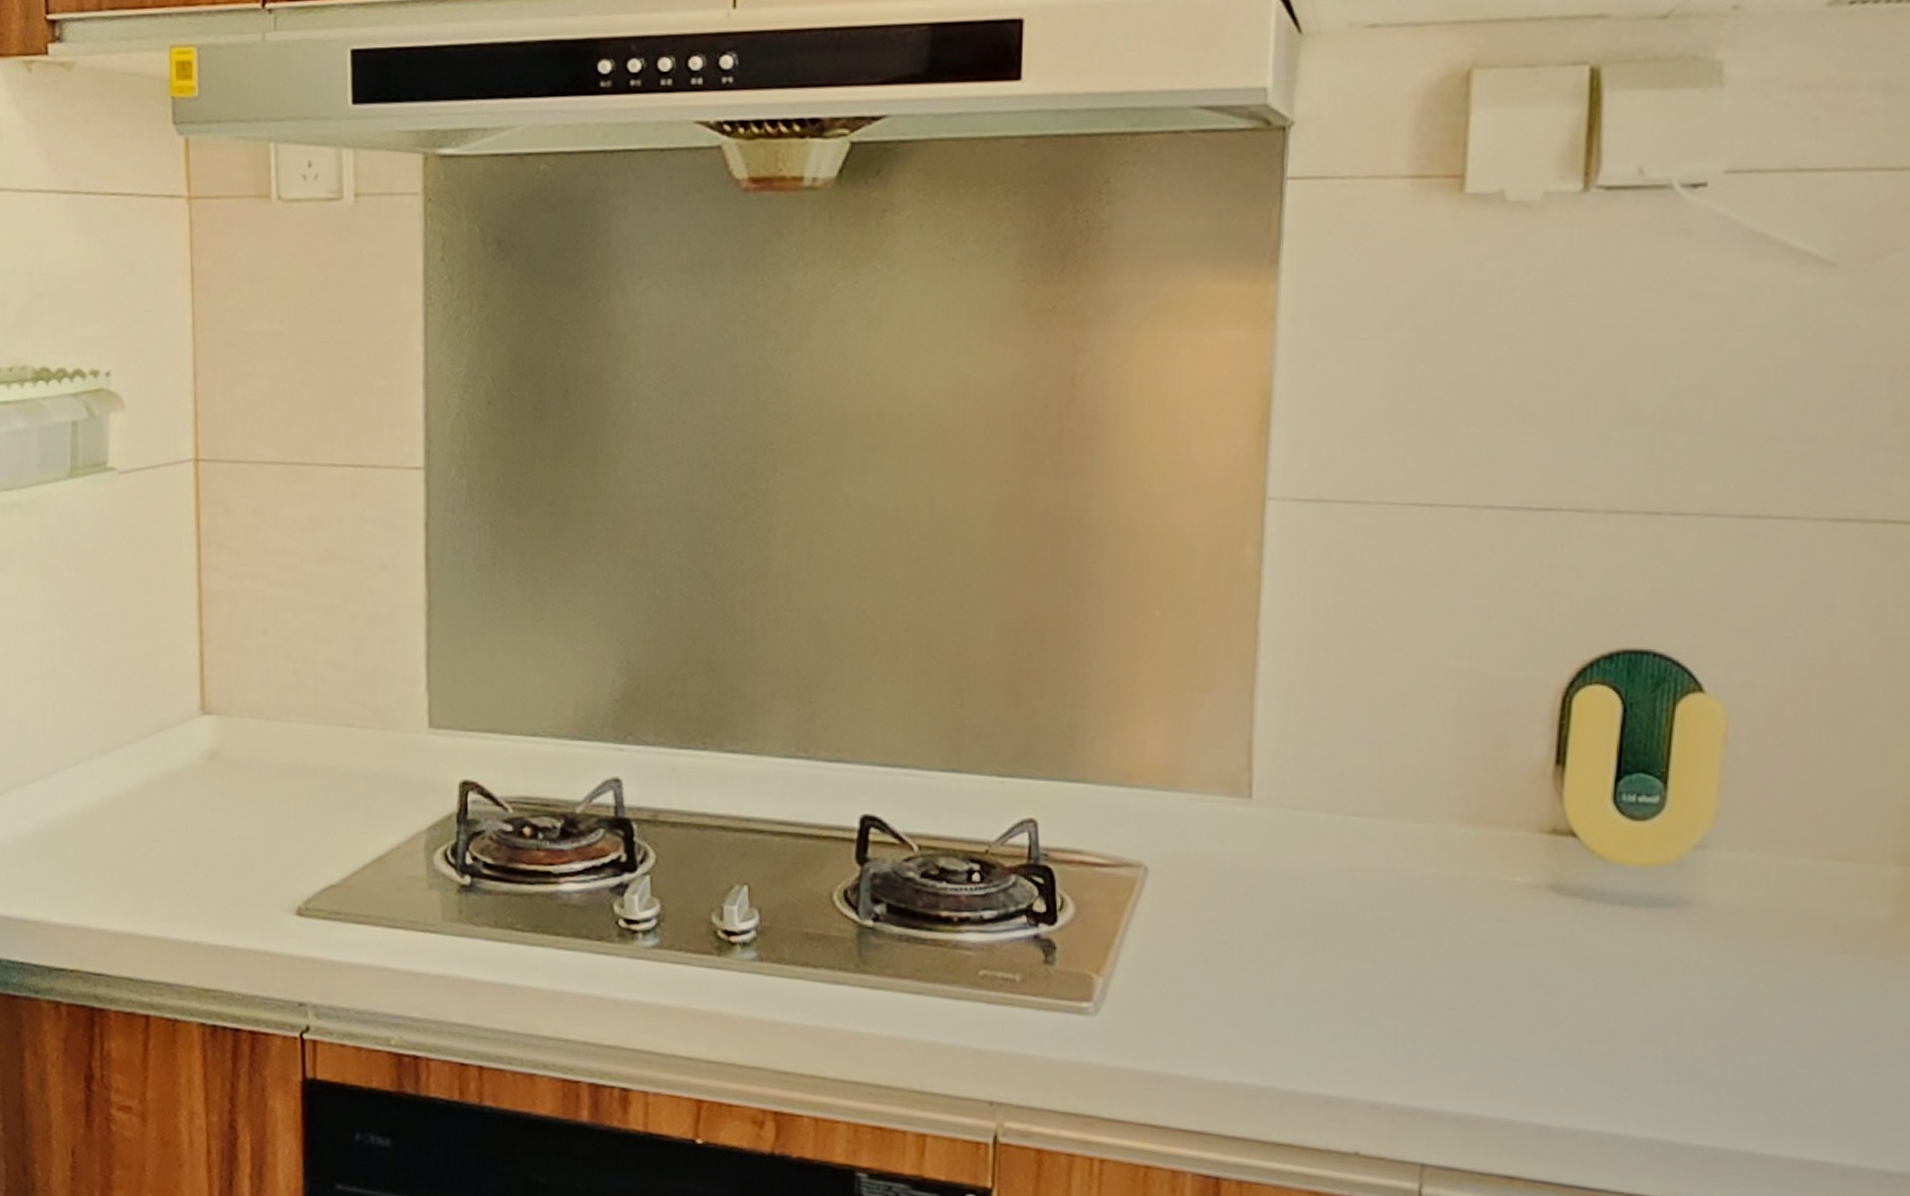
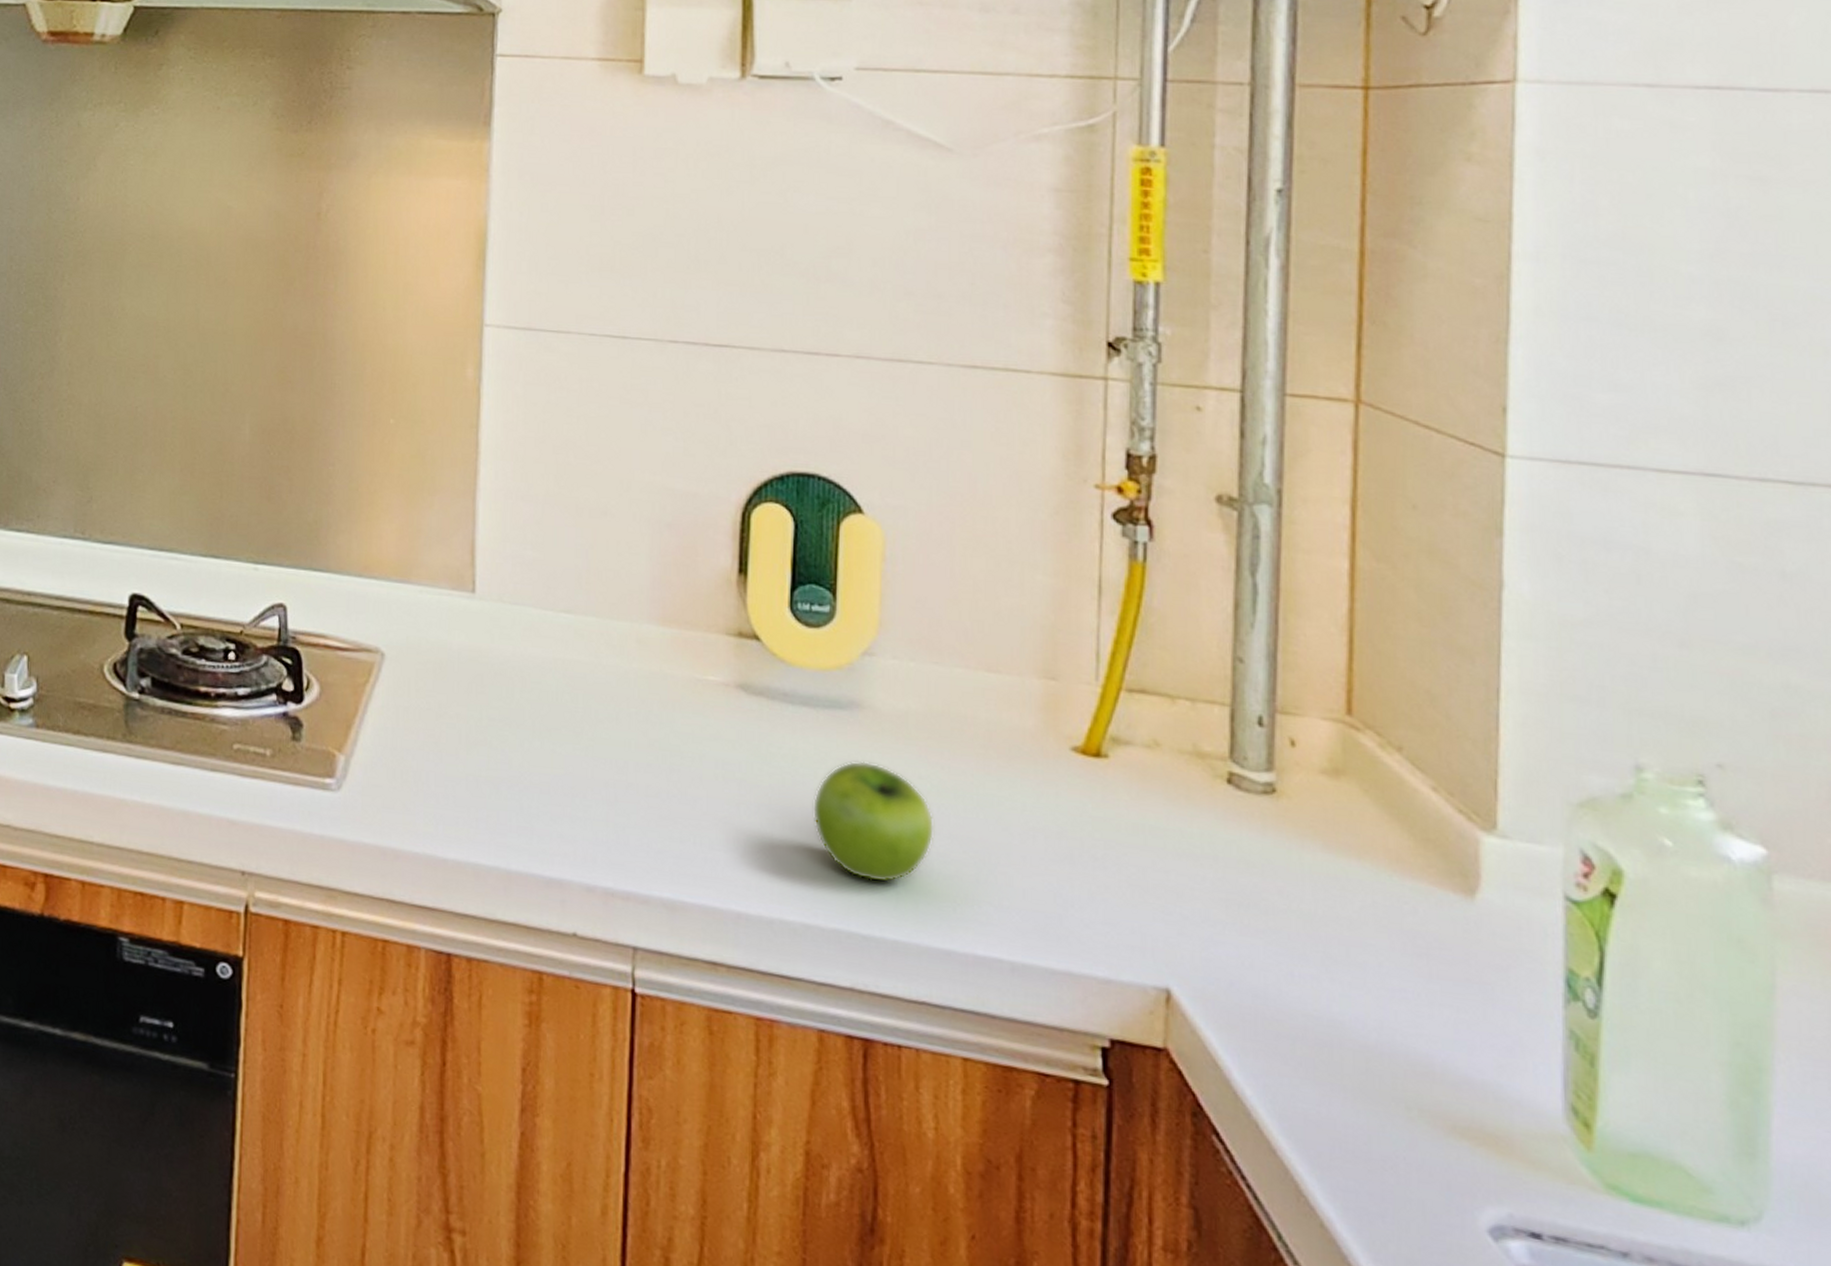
fruit: none [1627,962,1766,1089] -> present [812,761,935,883]

